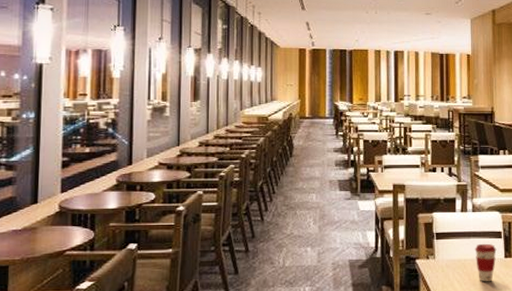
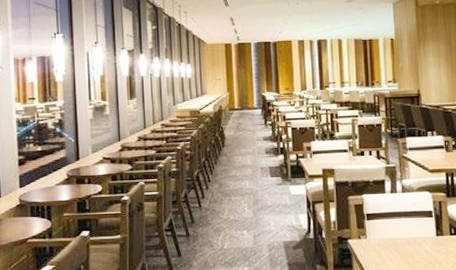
coffee cup: present [475,243,497,282] -> none [406,222,428,260]

